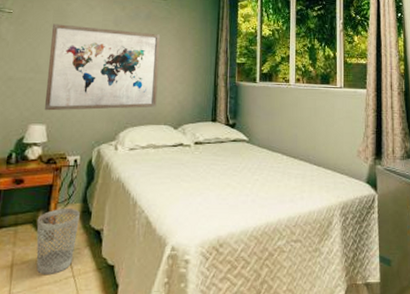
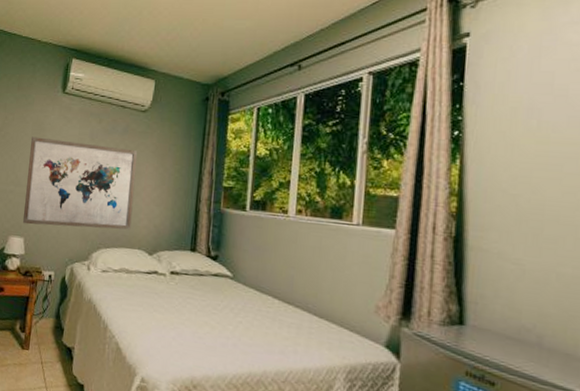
wastebasket: present [36,209,80,274] -> none [14,320,53,382]

